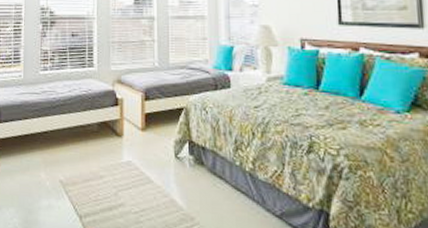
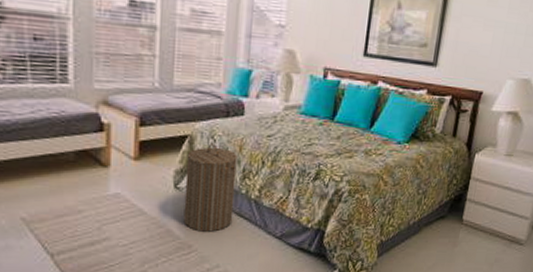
laundry hamper: none [184,115,230,205] -> present [183,143,238,232]

